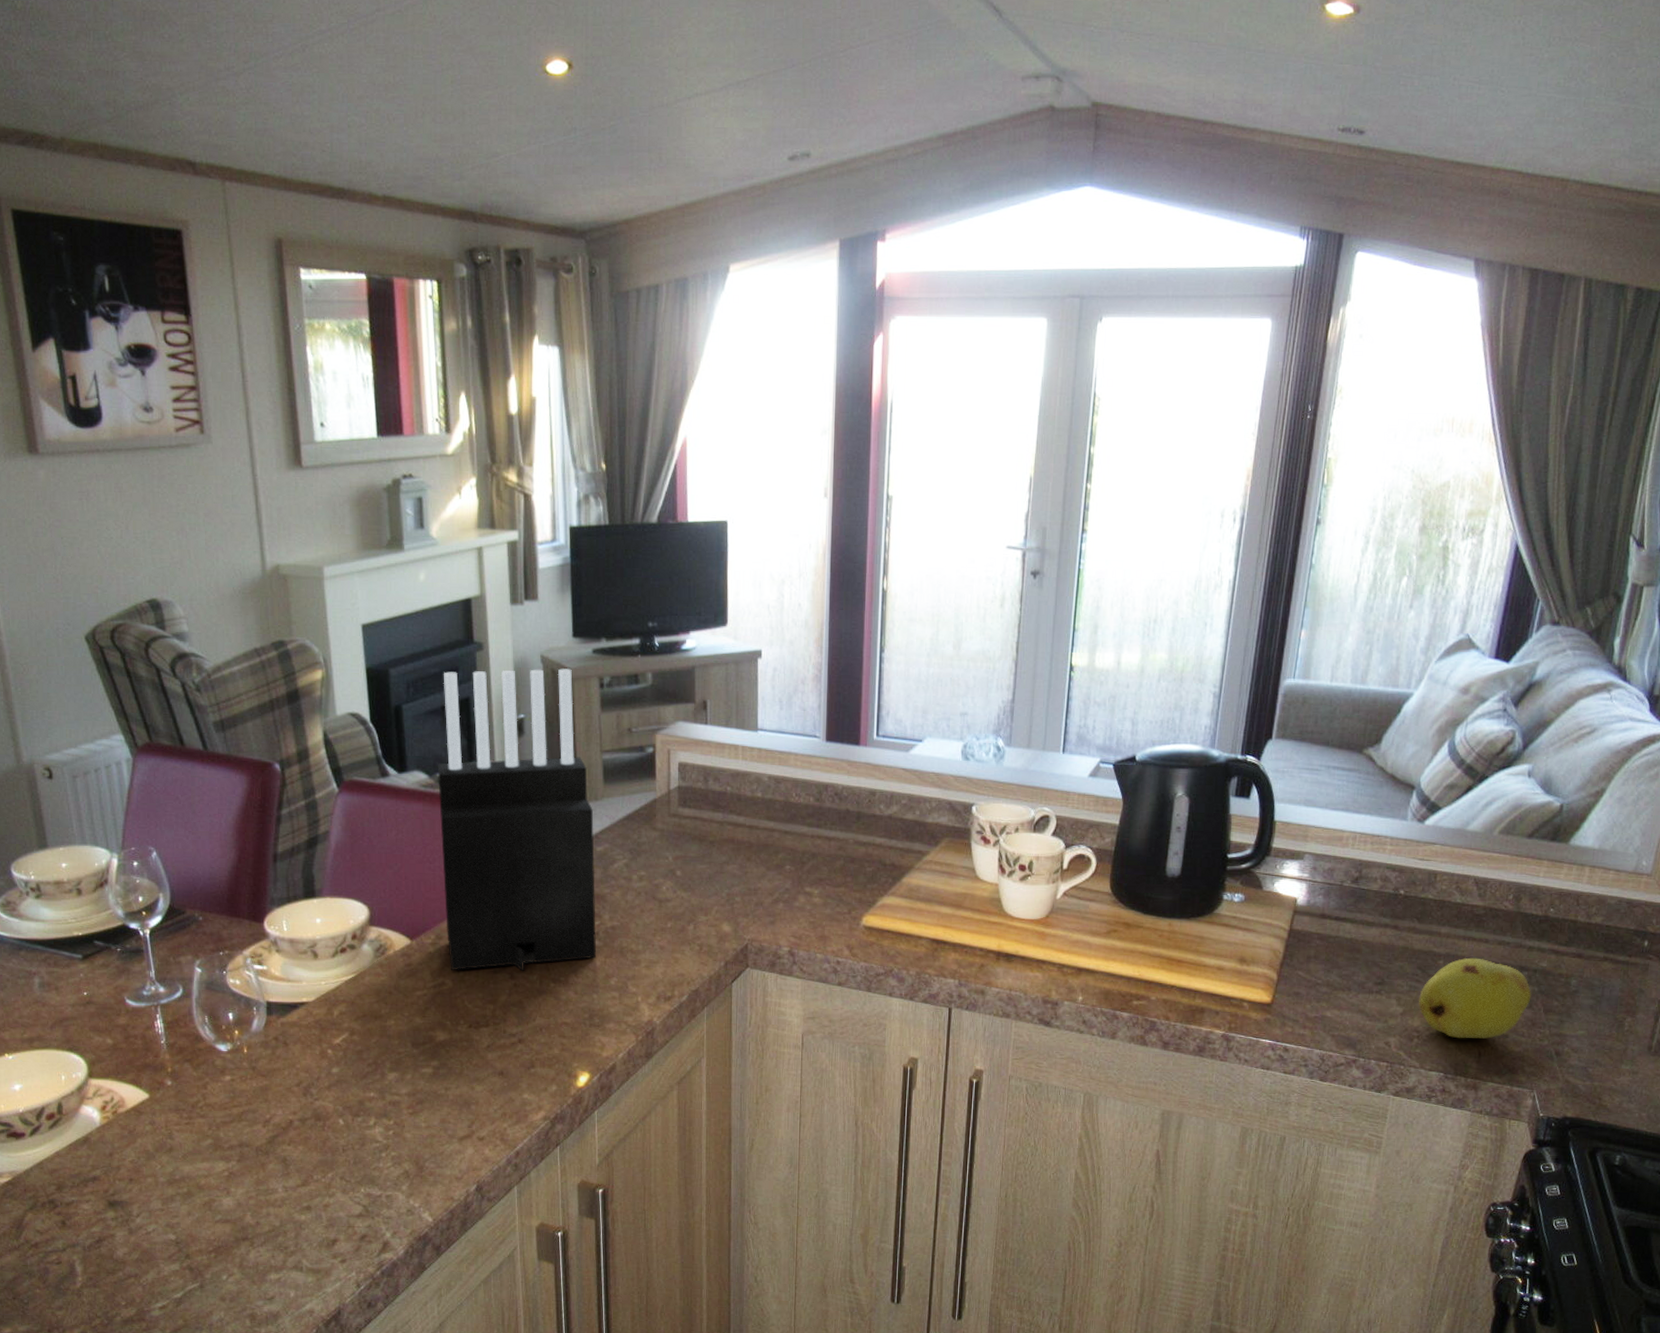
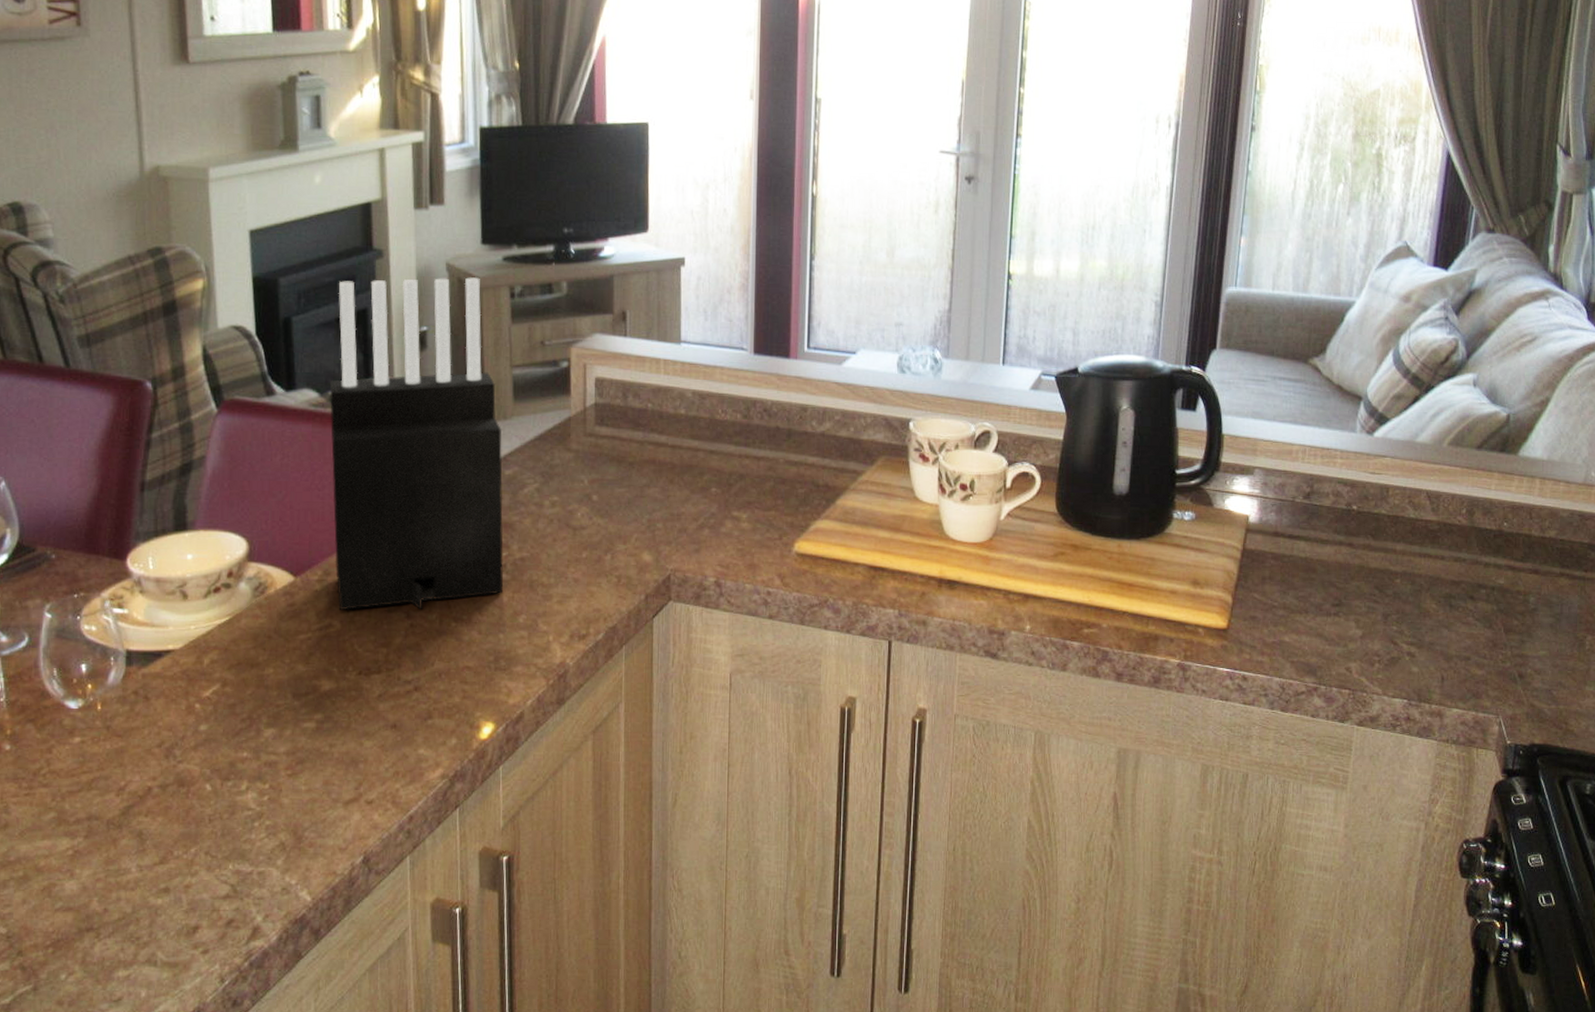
fruit: present [1418,957,1532,1039] -> none [1377,575,1491,663]

